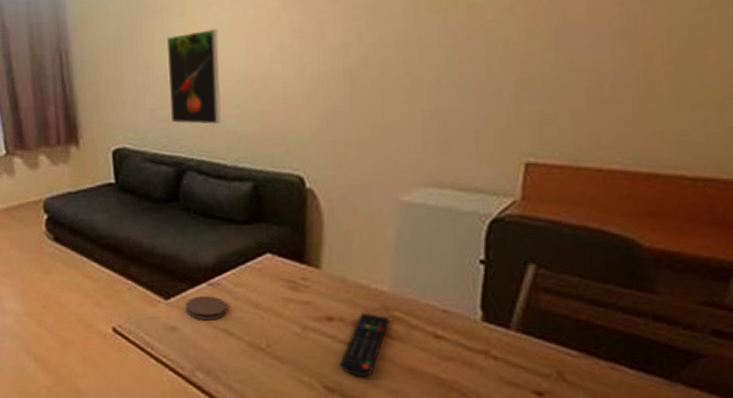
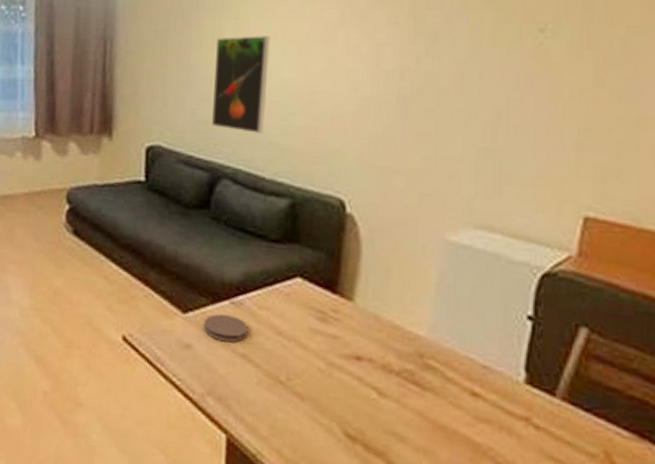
remote control: present [340,312,389,376] -> none [364,356,423,428]

